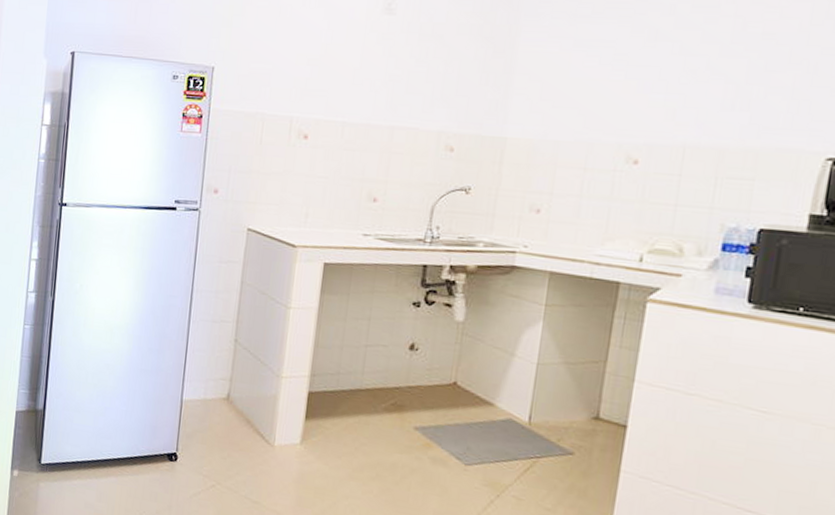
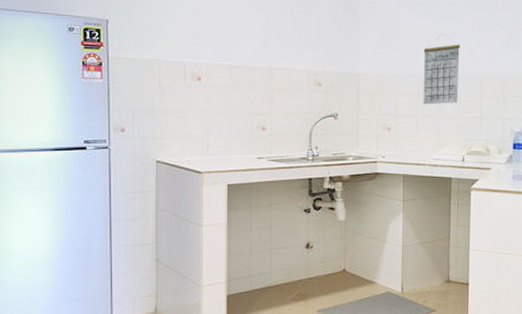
calendar: none [591,88,658,183] -> present [423,34,461,105]

